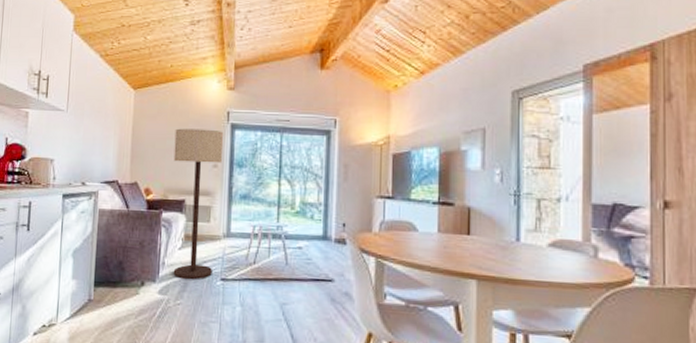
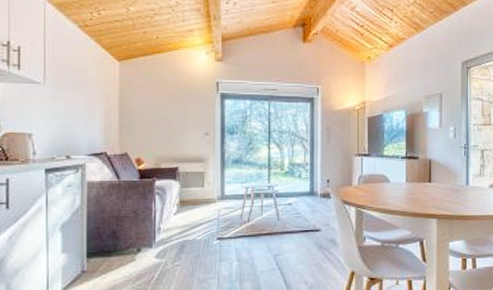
floor lamp: present [173,128,223,280] -> none [164,99,213,242]

